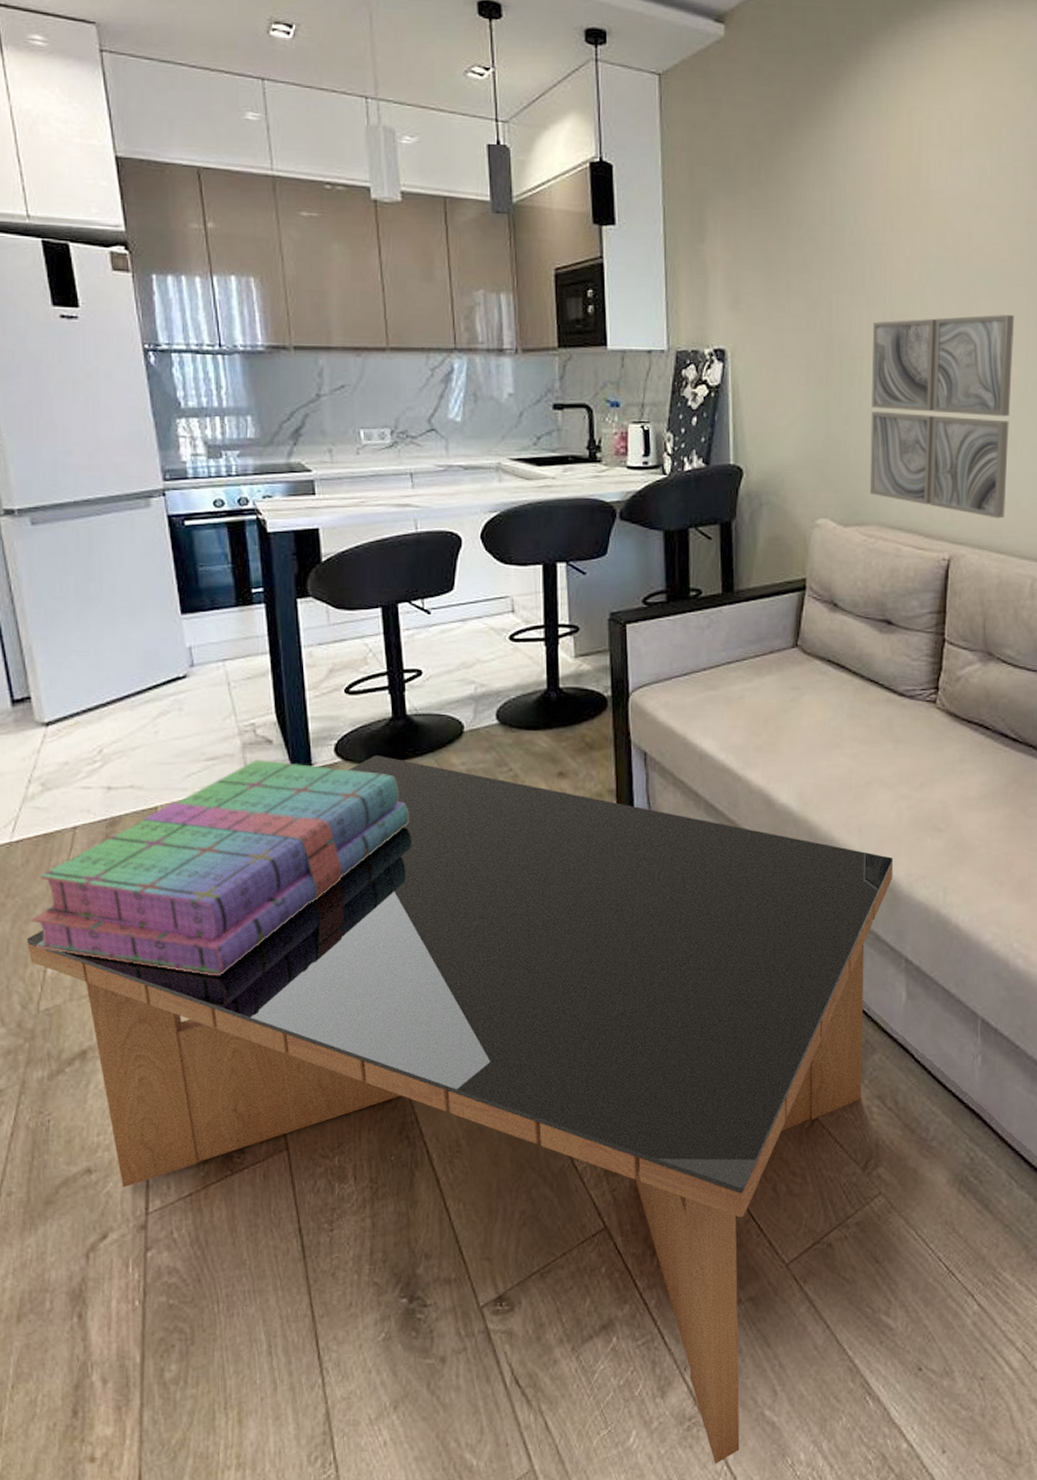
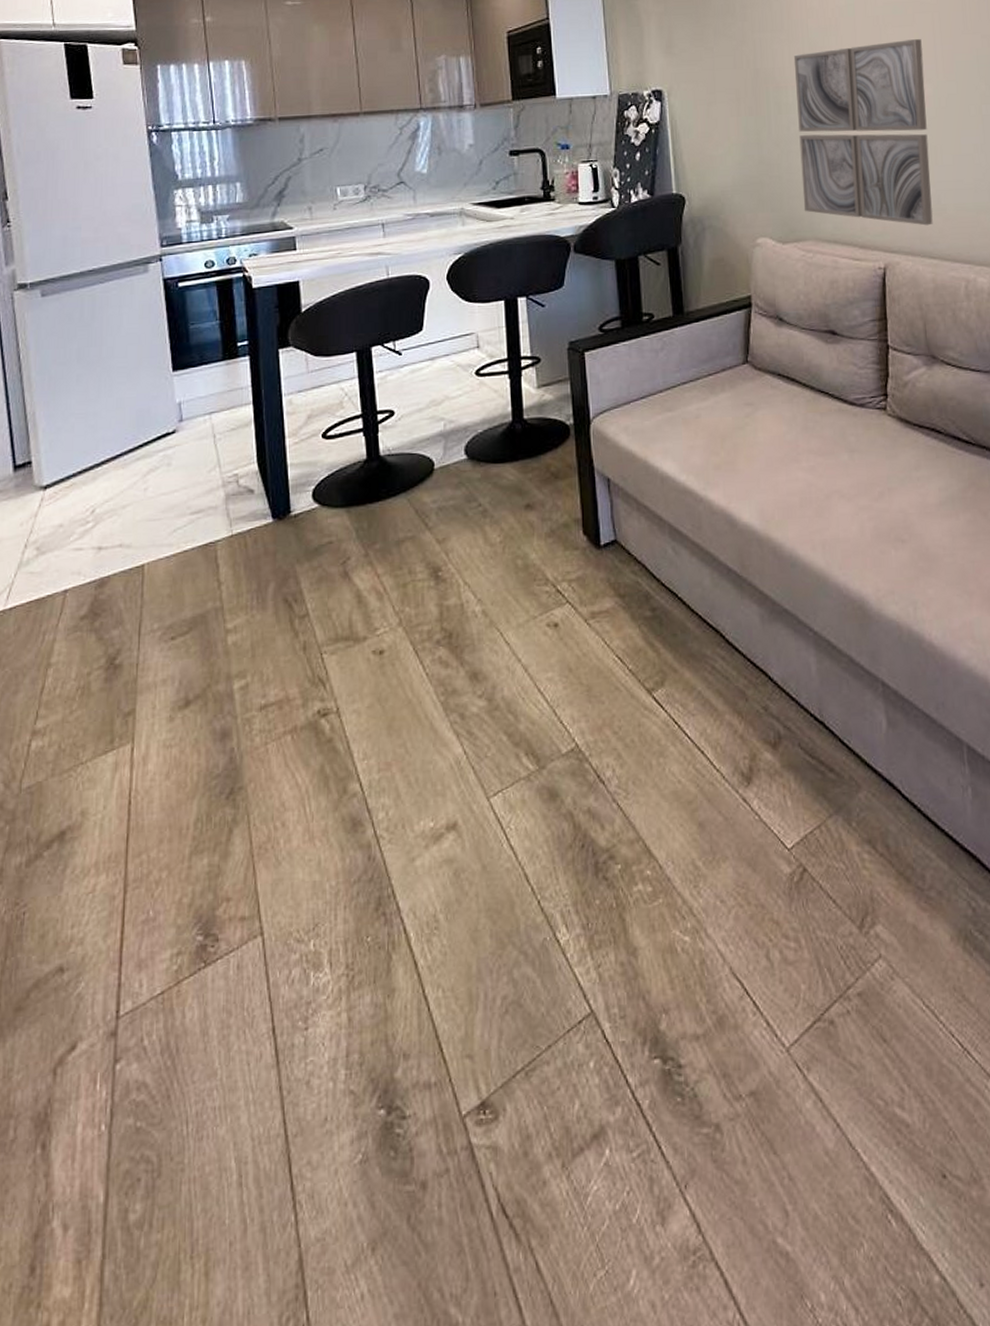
coffee table: present [26,756,894,1464] -> none [13,498,861,1312]
books: present [31,760,409,976] -> none [19,510,383,741]

